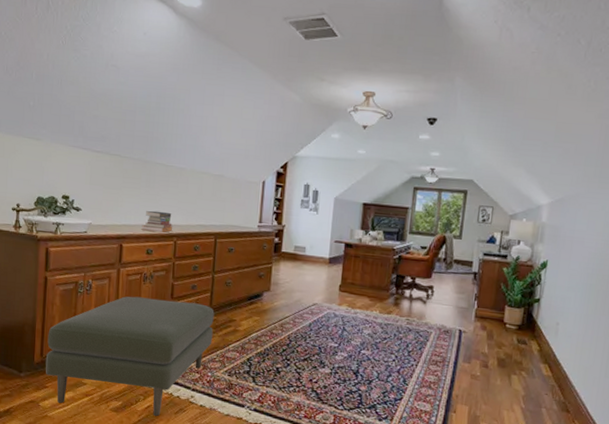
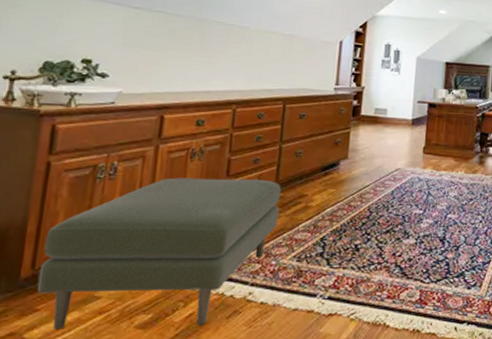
books: present [141,210,172,233] -> none [190,75,231,101]

